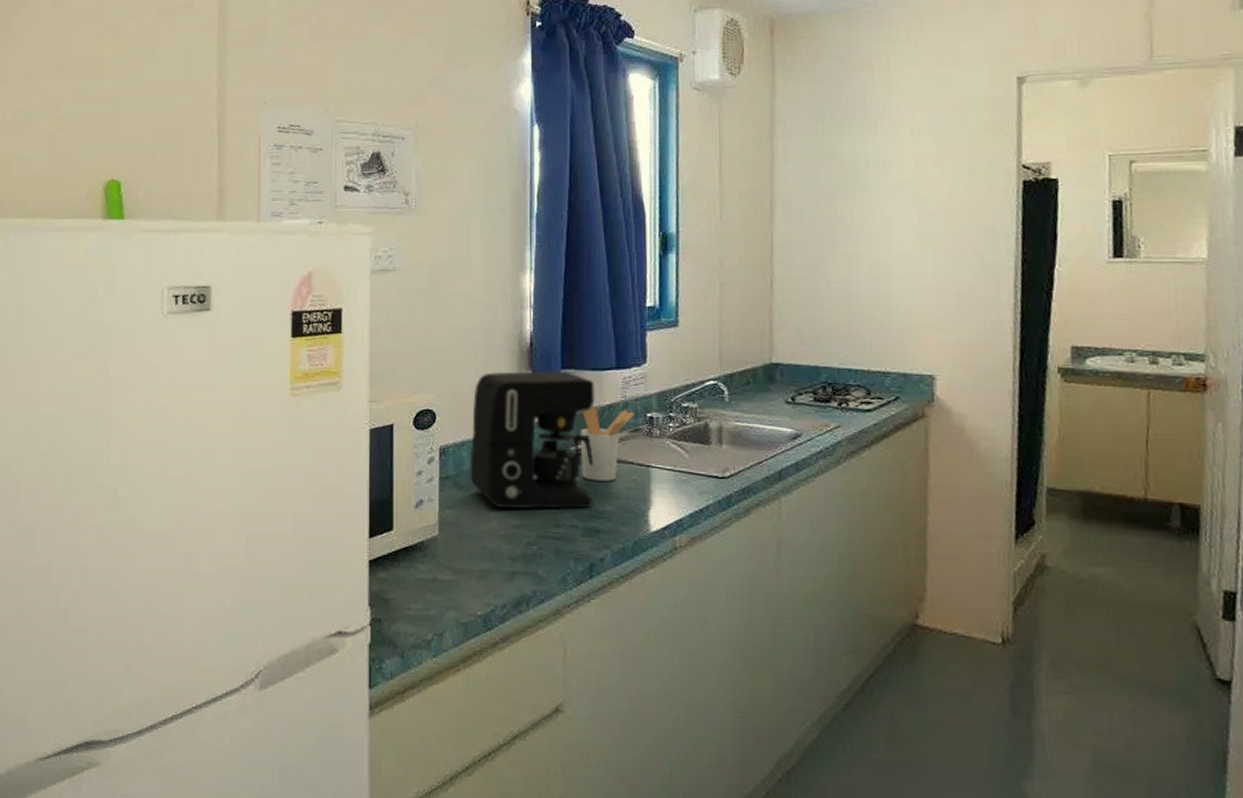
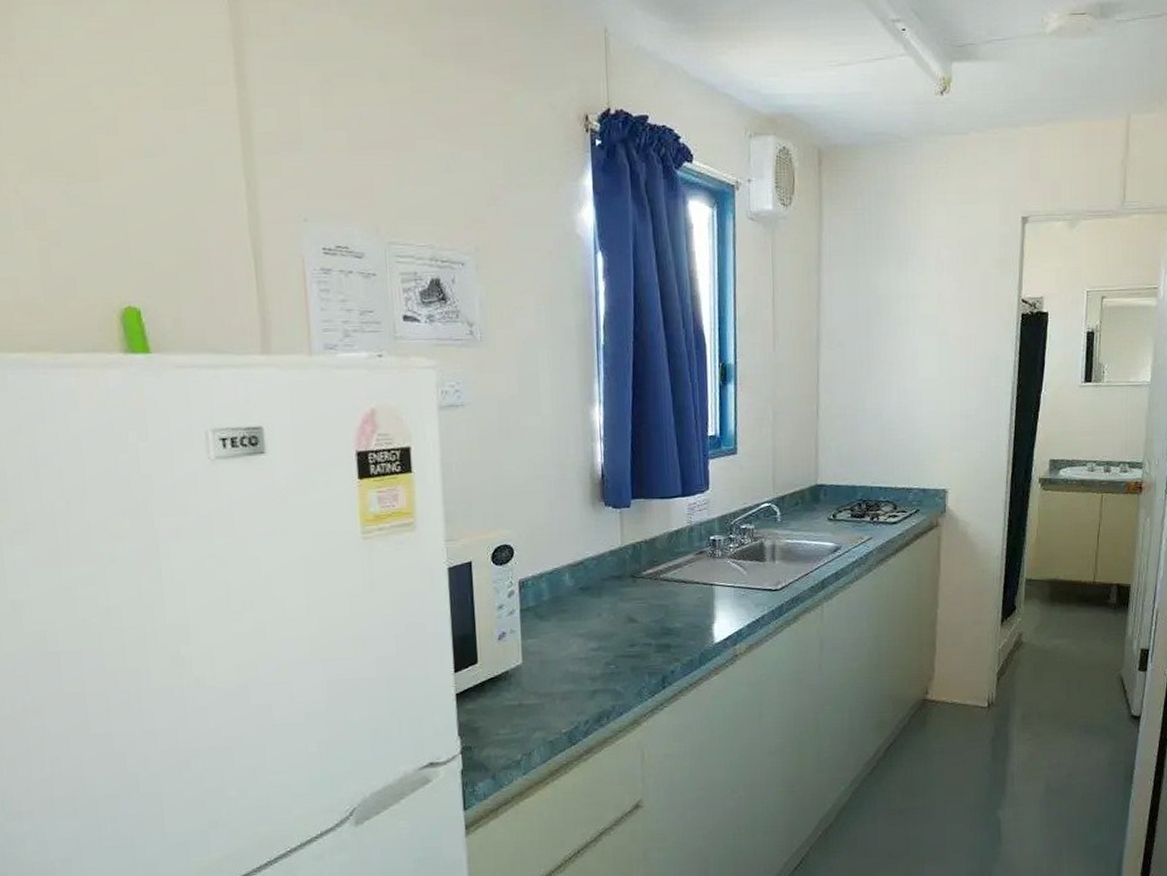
coffee maker: present [470,371,595,510] -> none [549,501,664,634]
utensil holder: present [580,406,634,481] -> none [650,533,699,602]

